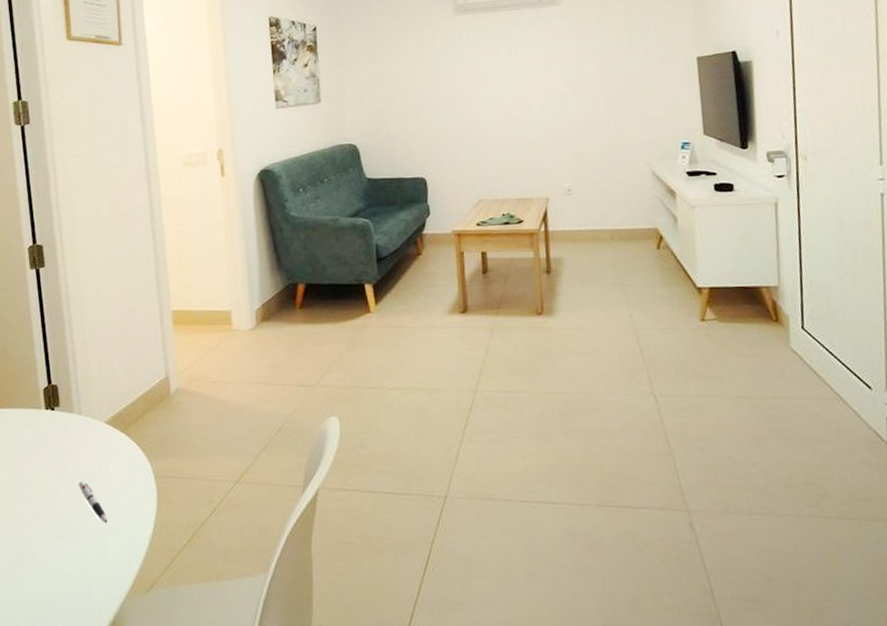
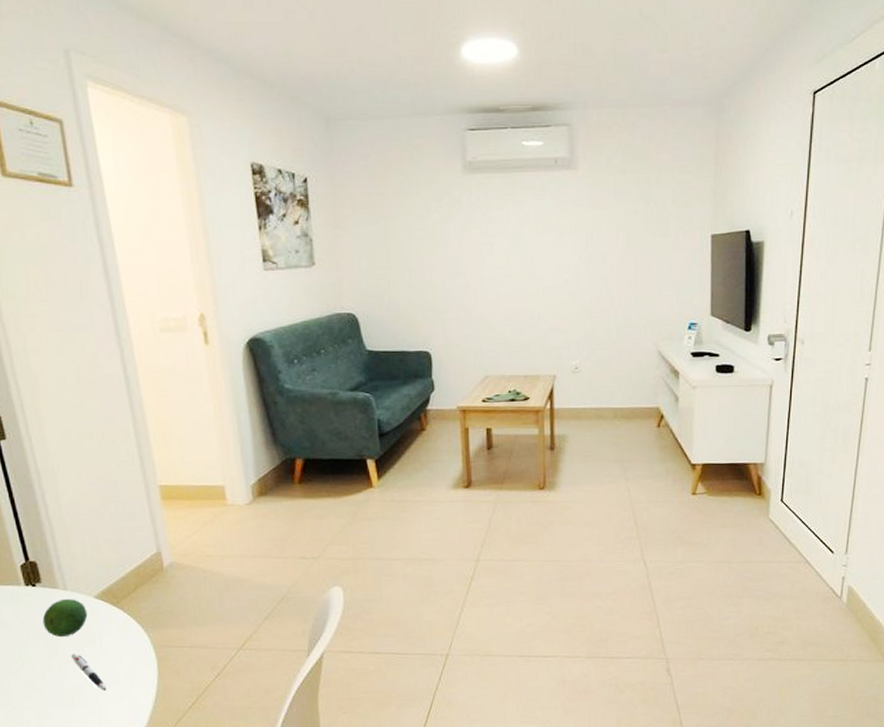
fruit: none [56,423,98,463] -> present [42,598,88,637]

